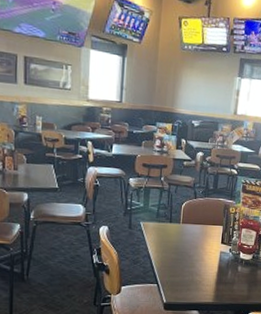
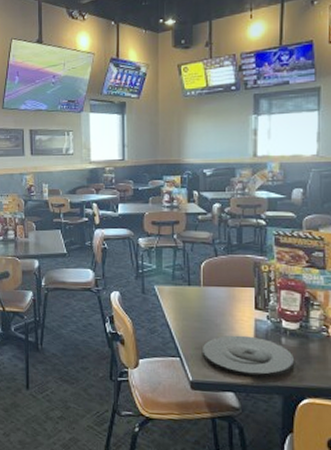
plate: none [176,264,245,299] -> present [201,335,294,379]

